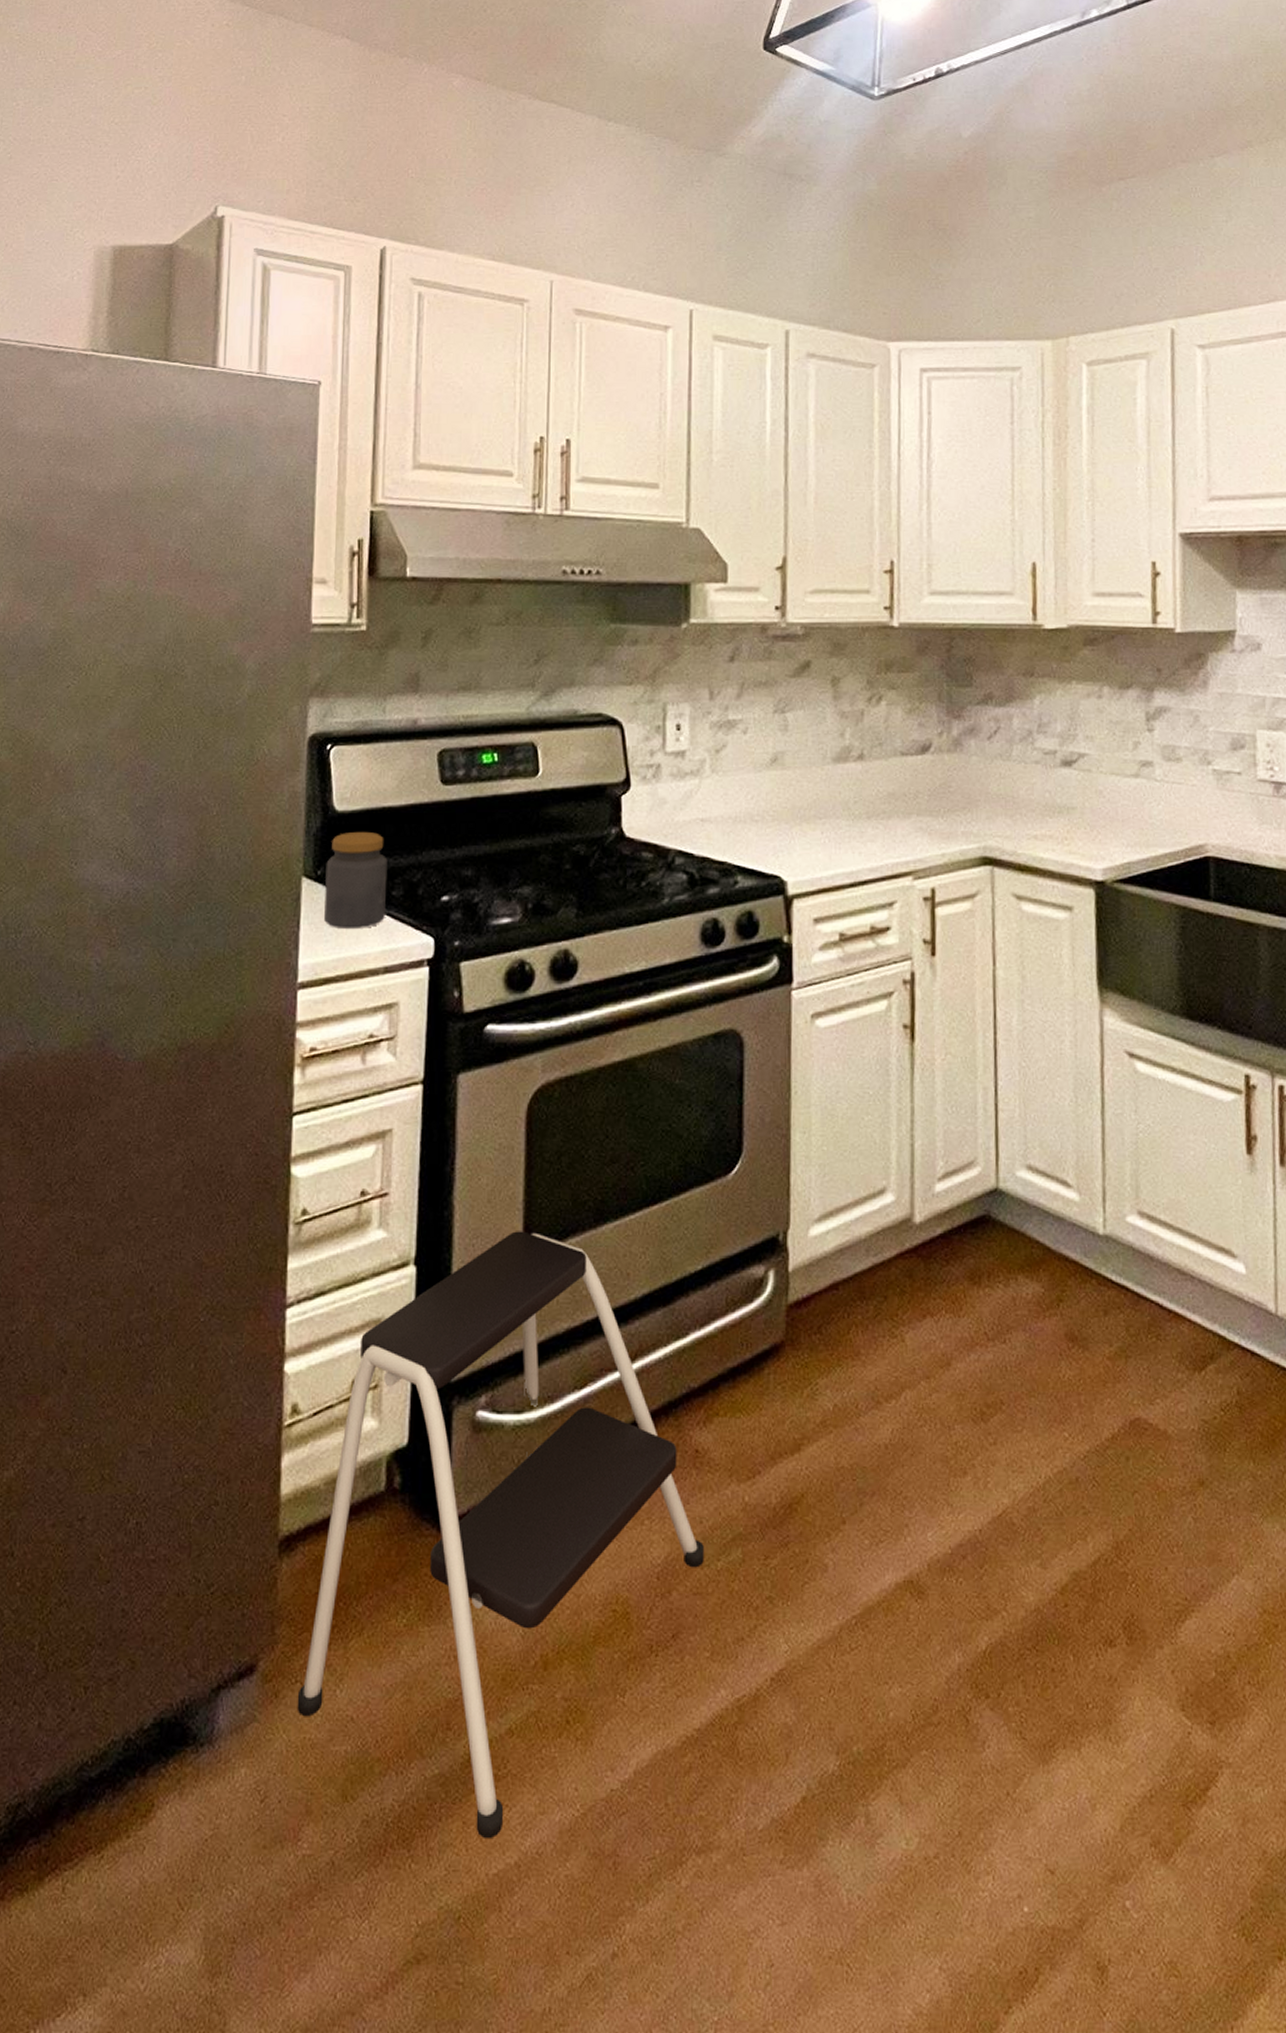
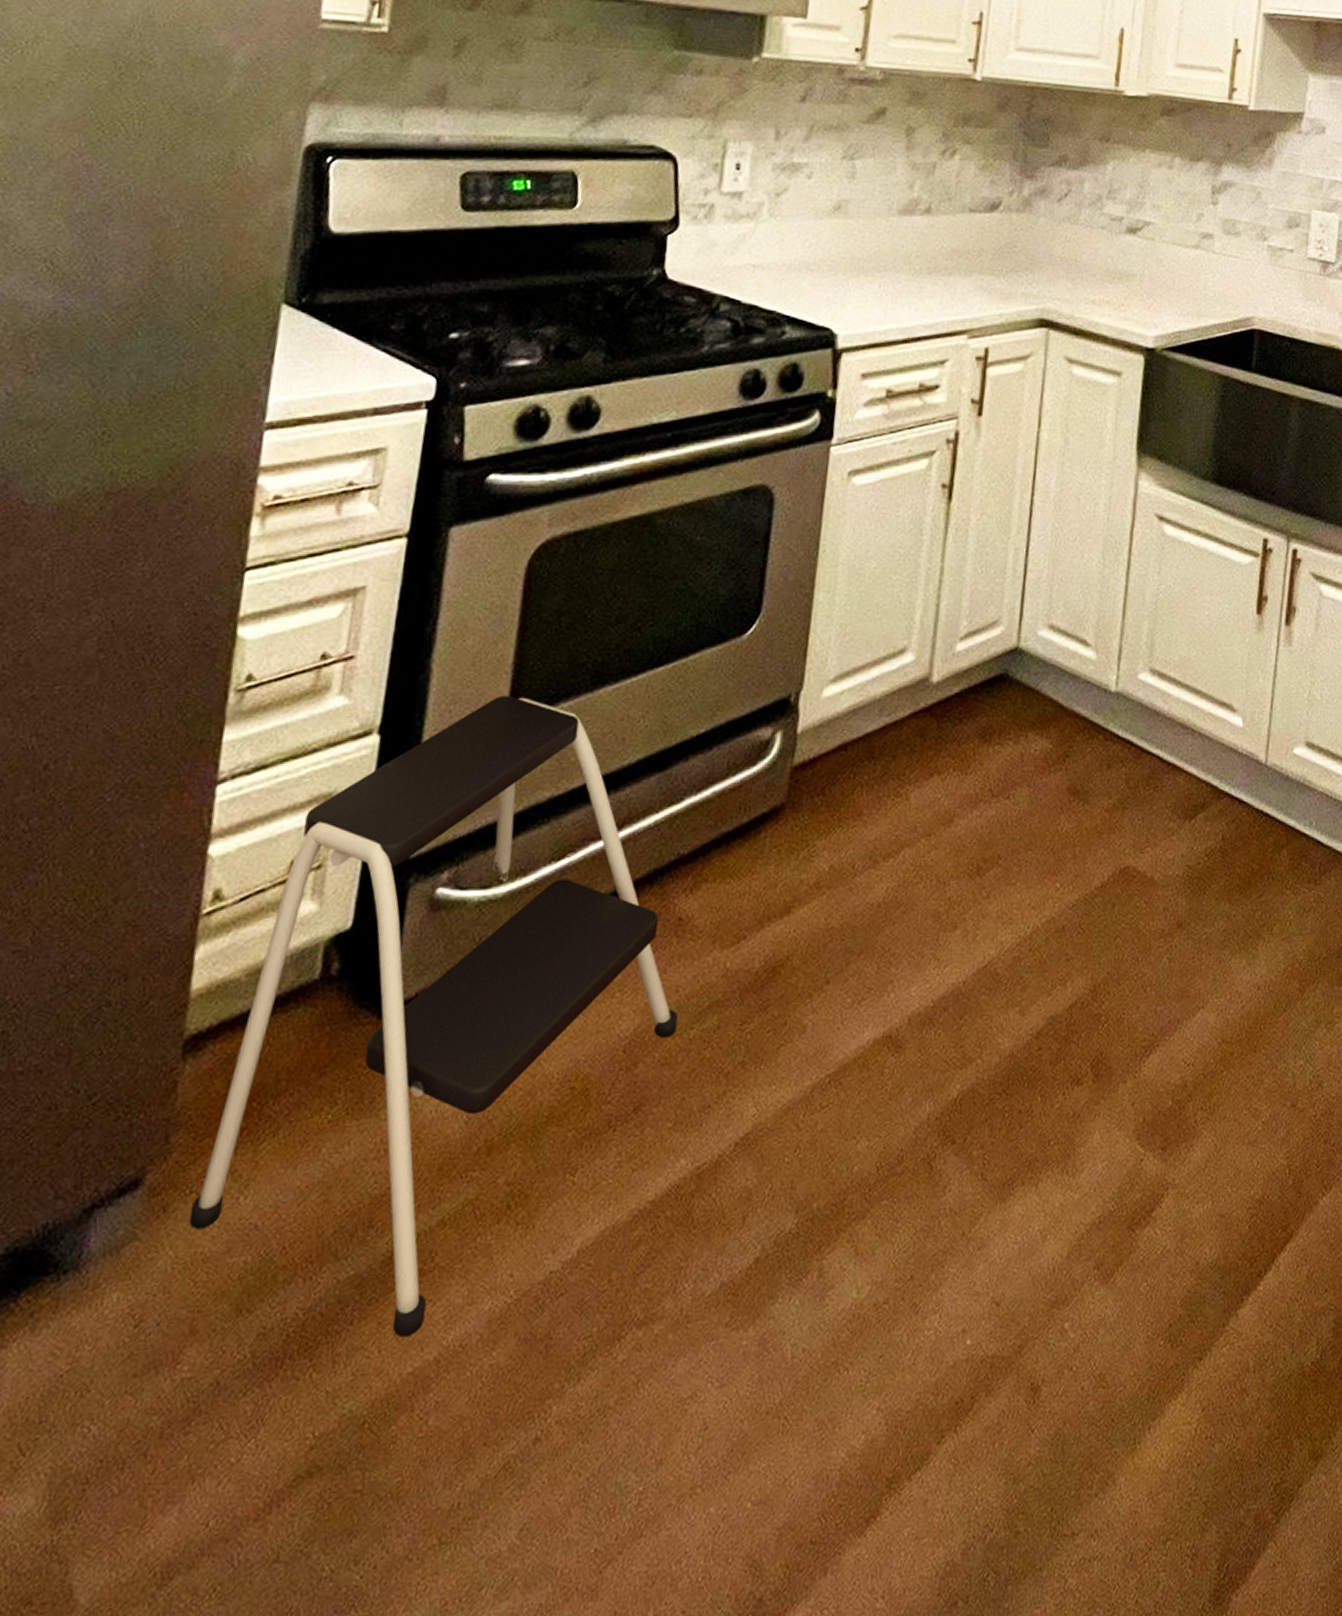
jar: present [324,831,388,930] -> none [305,256,389,366]

